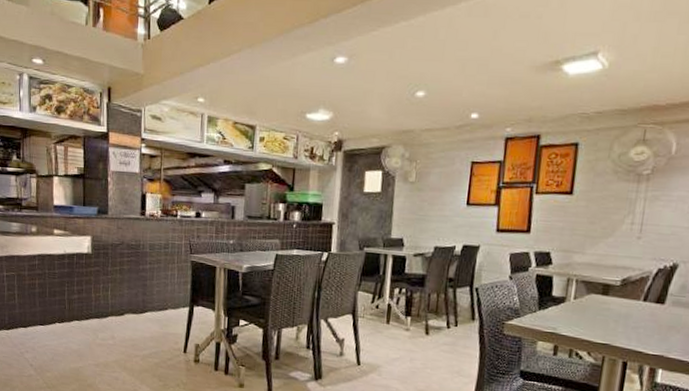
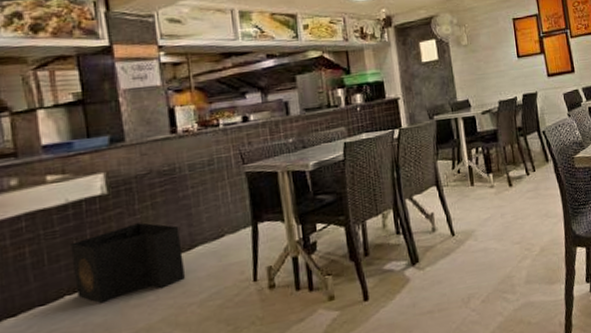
trash bin: none [63,281,136,338] -> present [70,222,186,304]

